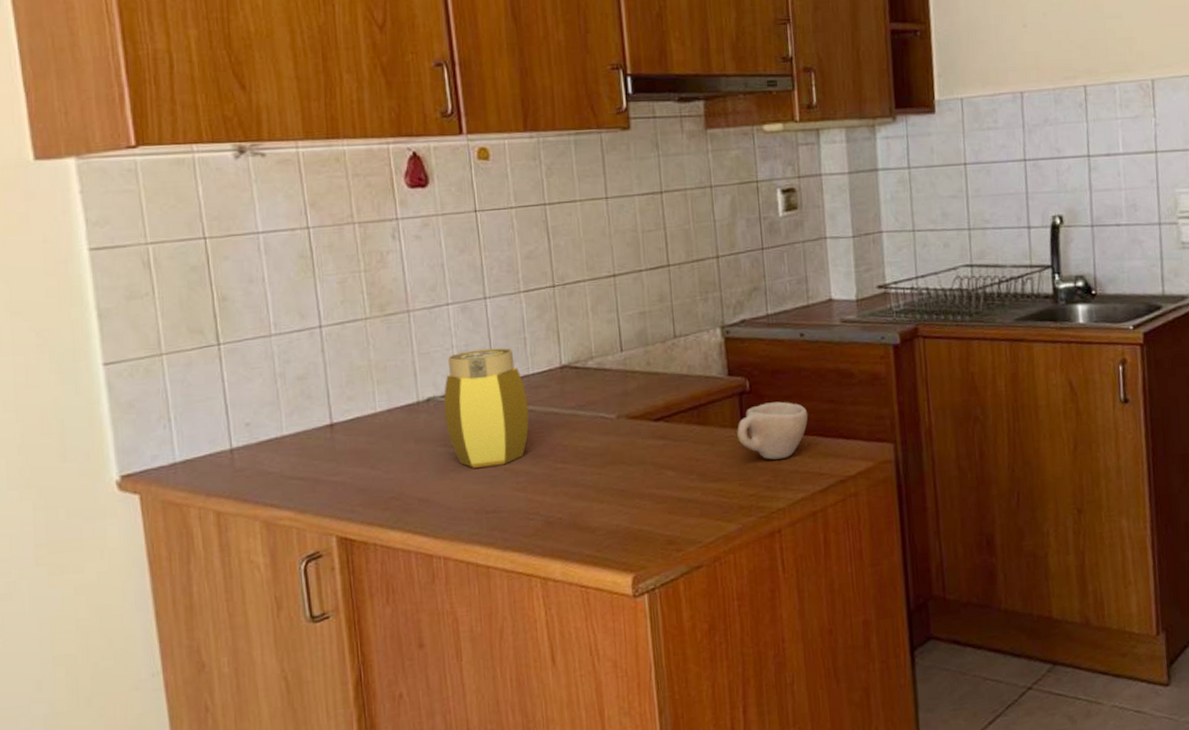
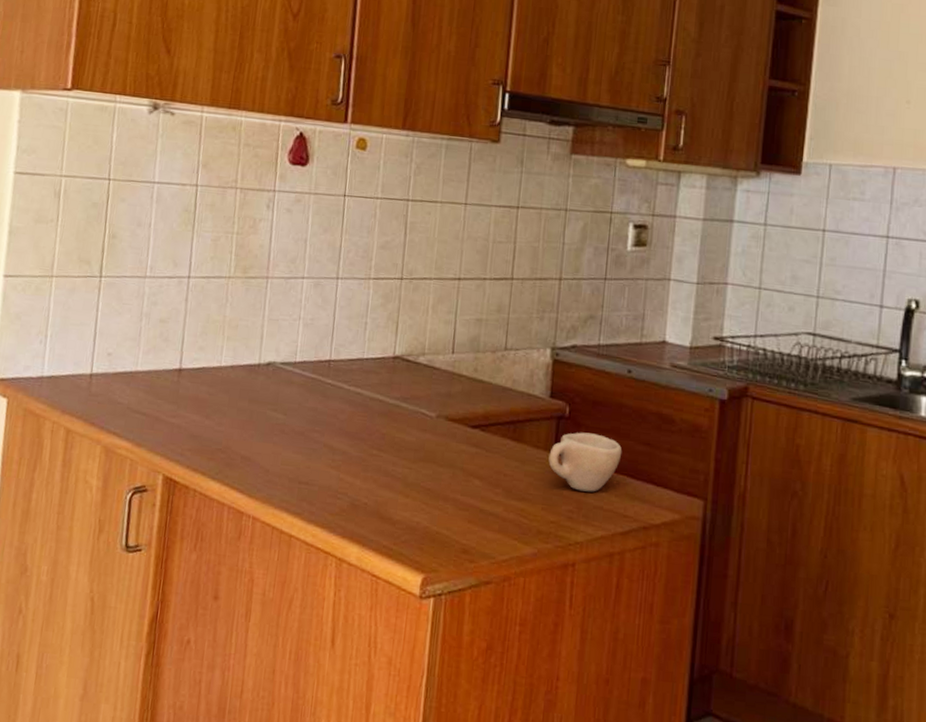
jar: present [443,347,529,468] -> none [279,324,358,440]

